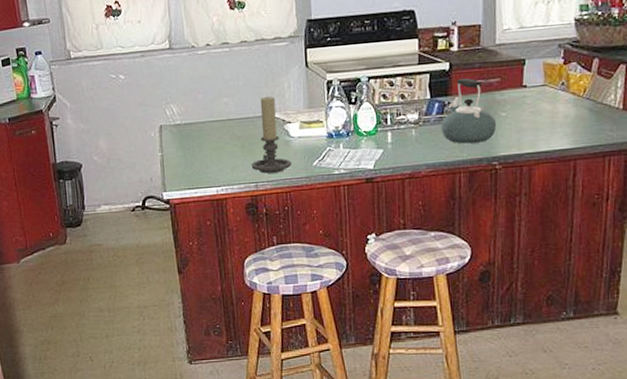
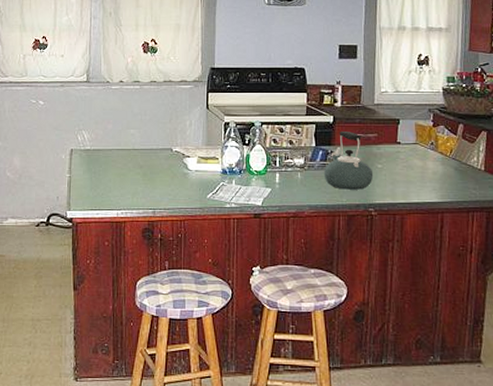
candle holder: present [251,96,292,174] -> none [151,131,188,202]

